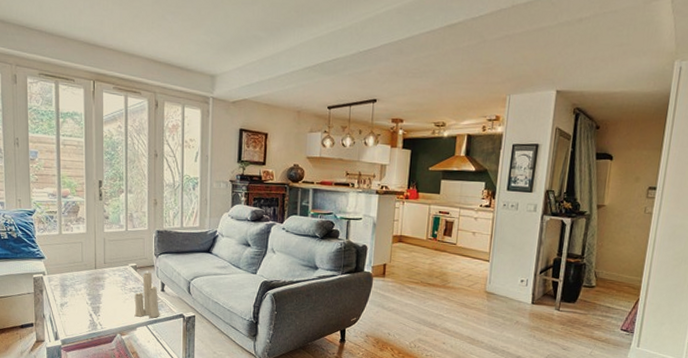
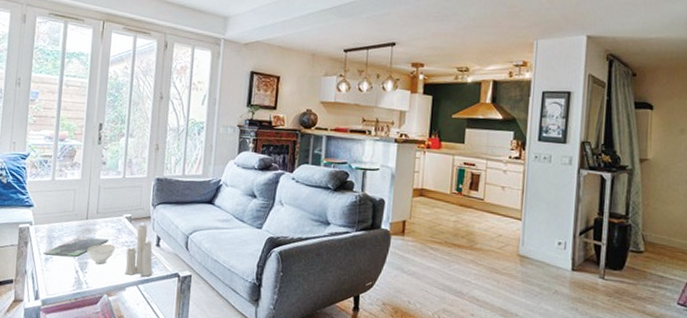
magazine: none [58,284,117,302] -> present [43,236,109,257]
bowl: none [98,289,124,308] -> present [87,243,116,265]

